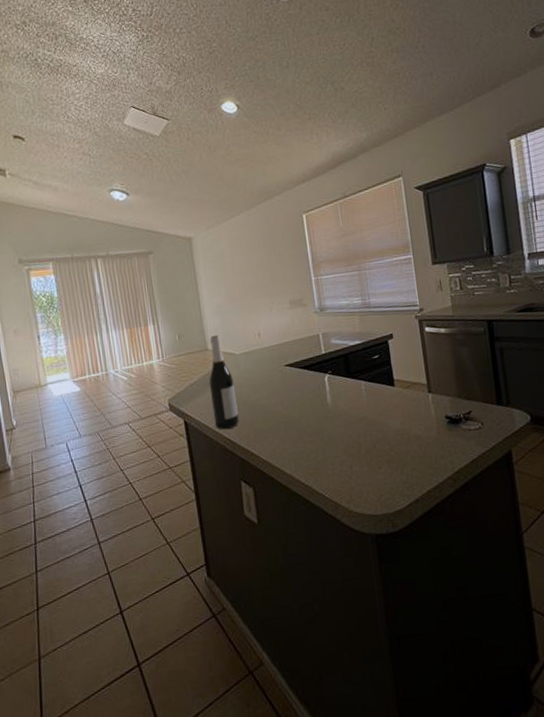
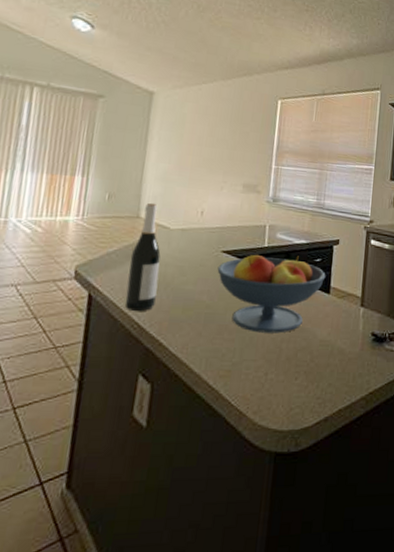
fruit bowl: none [284,356,387,432] -> present [217,254,326,333]

